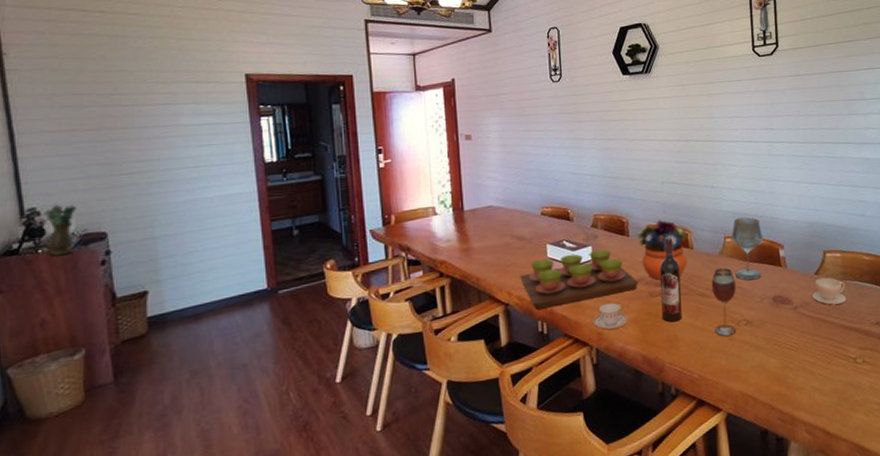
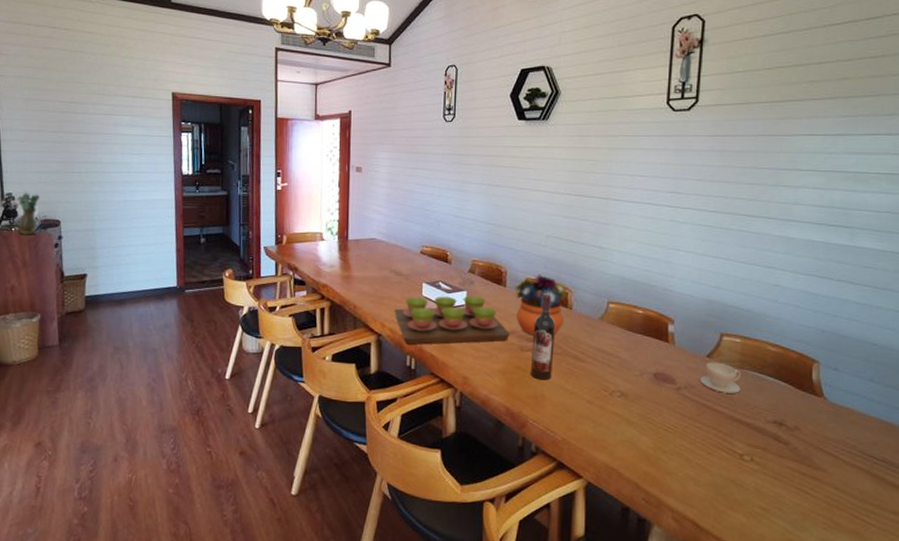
teacup: present [593,302,629,330] -> none [460,350,496,376]
wineglass: present [711,267,737,336] -> none [585,333,615,404]
wine glass: present [730,217,764,281] -> none [614,284,652,352]

